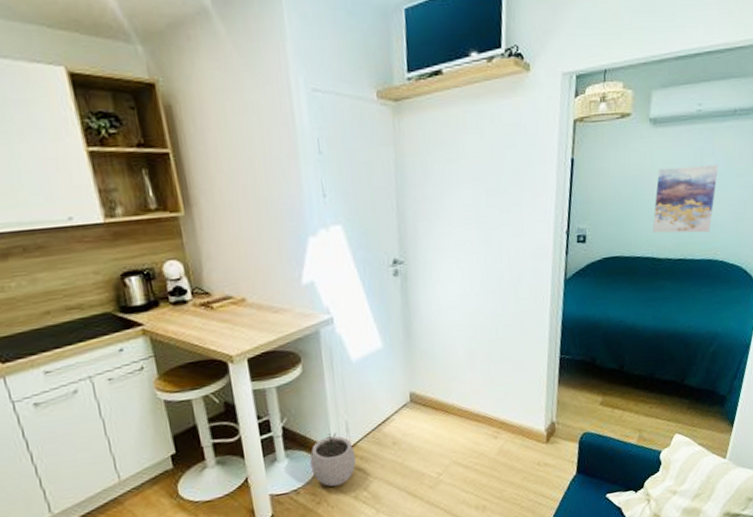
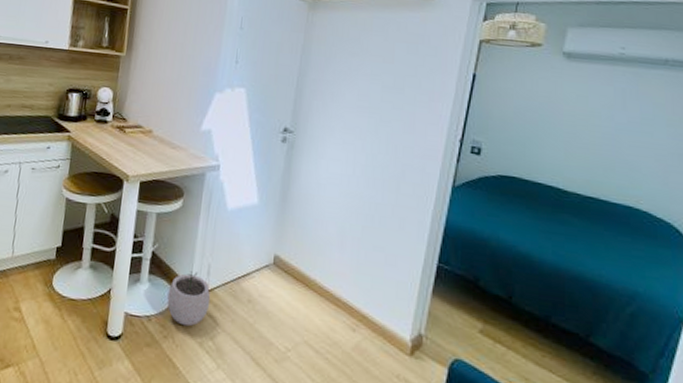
wall art: present [652,164,719,233] -> none [559,101,645,177]

